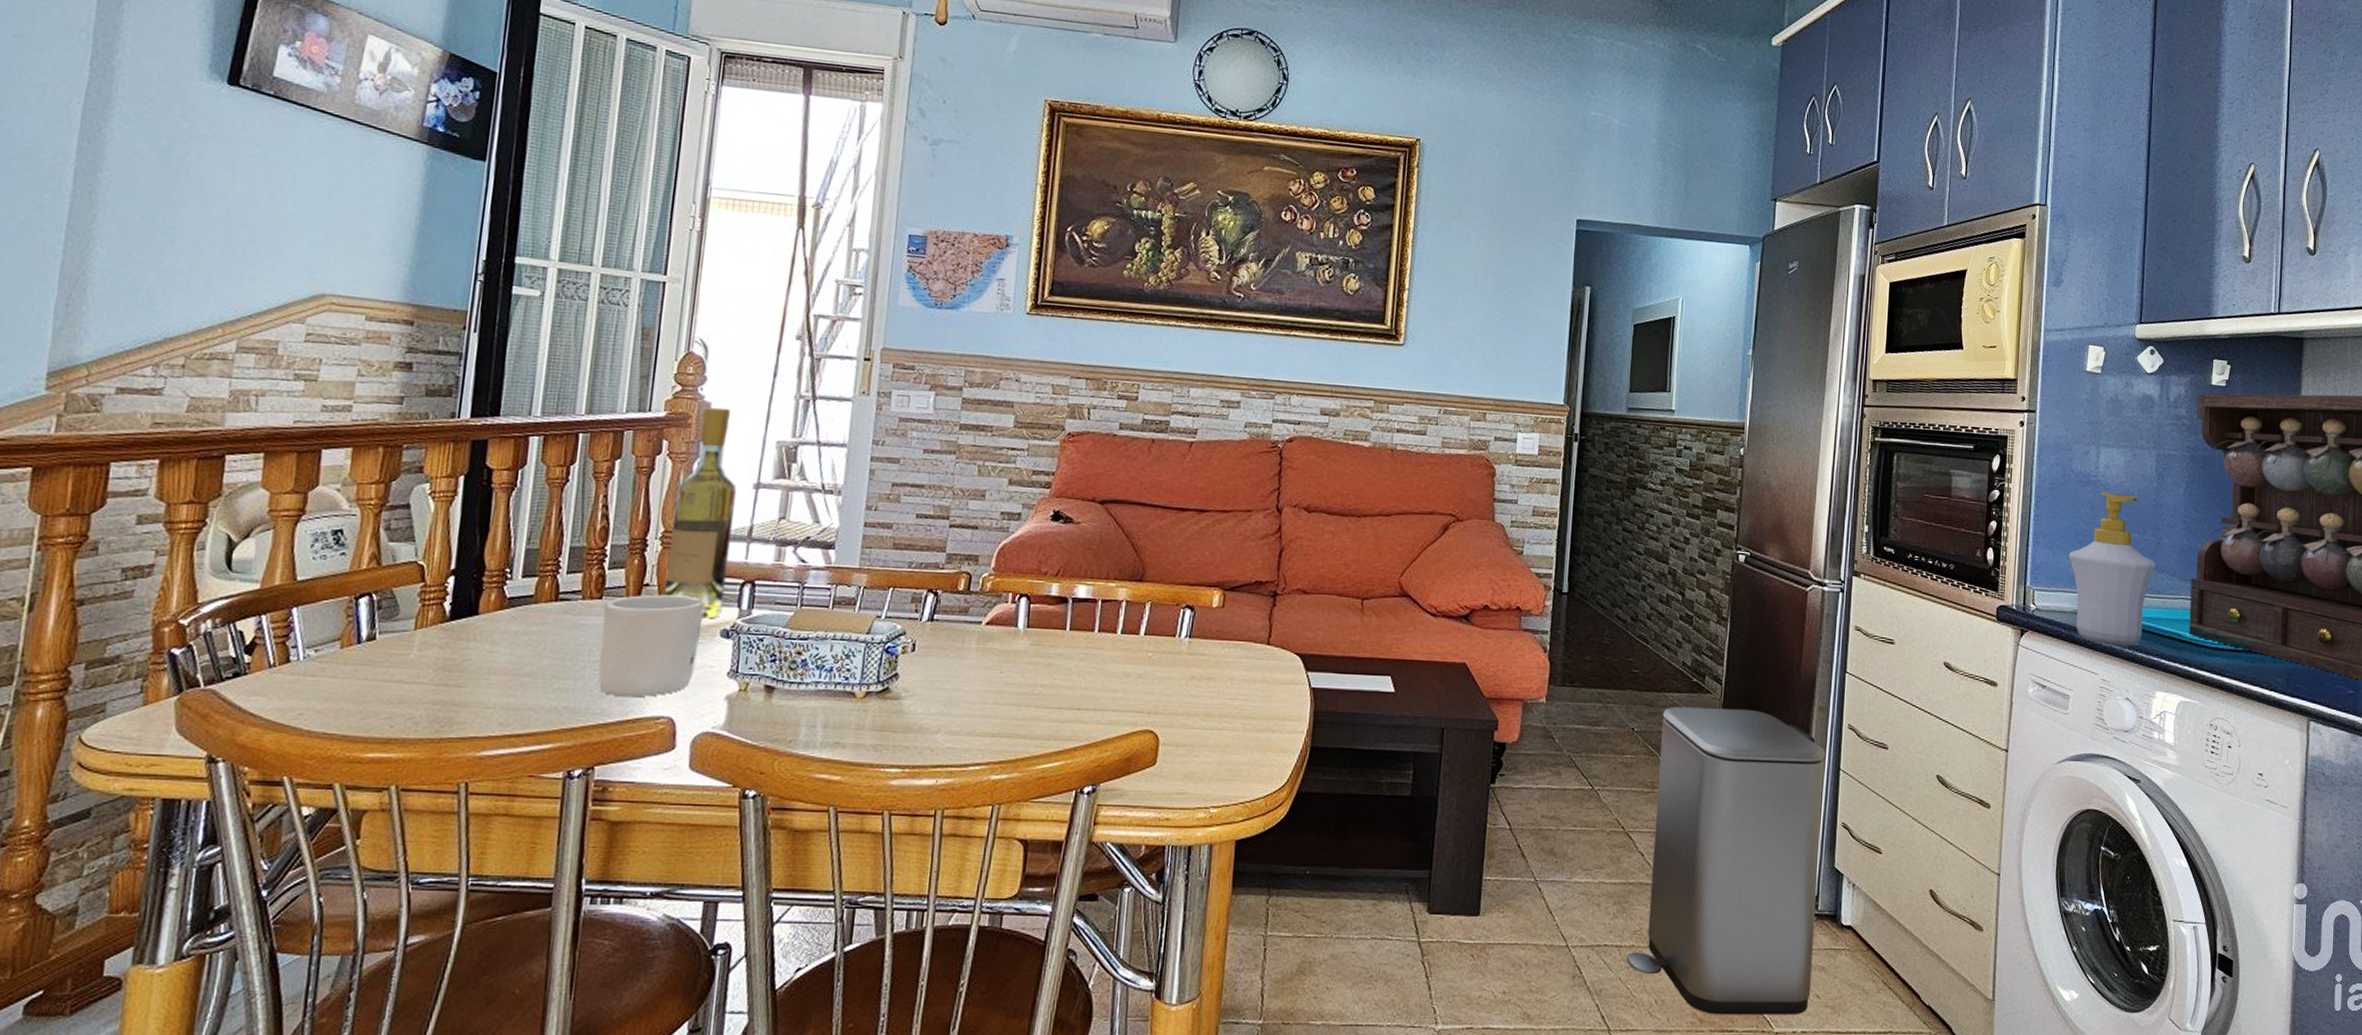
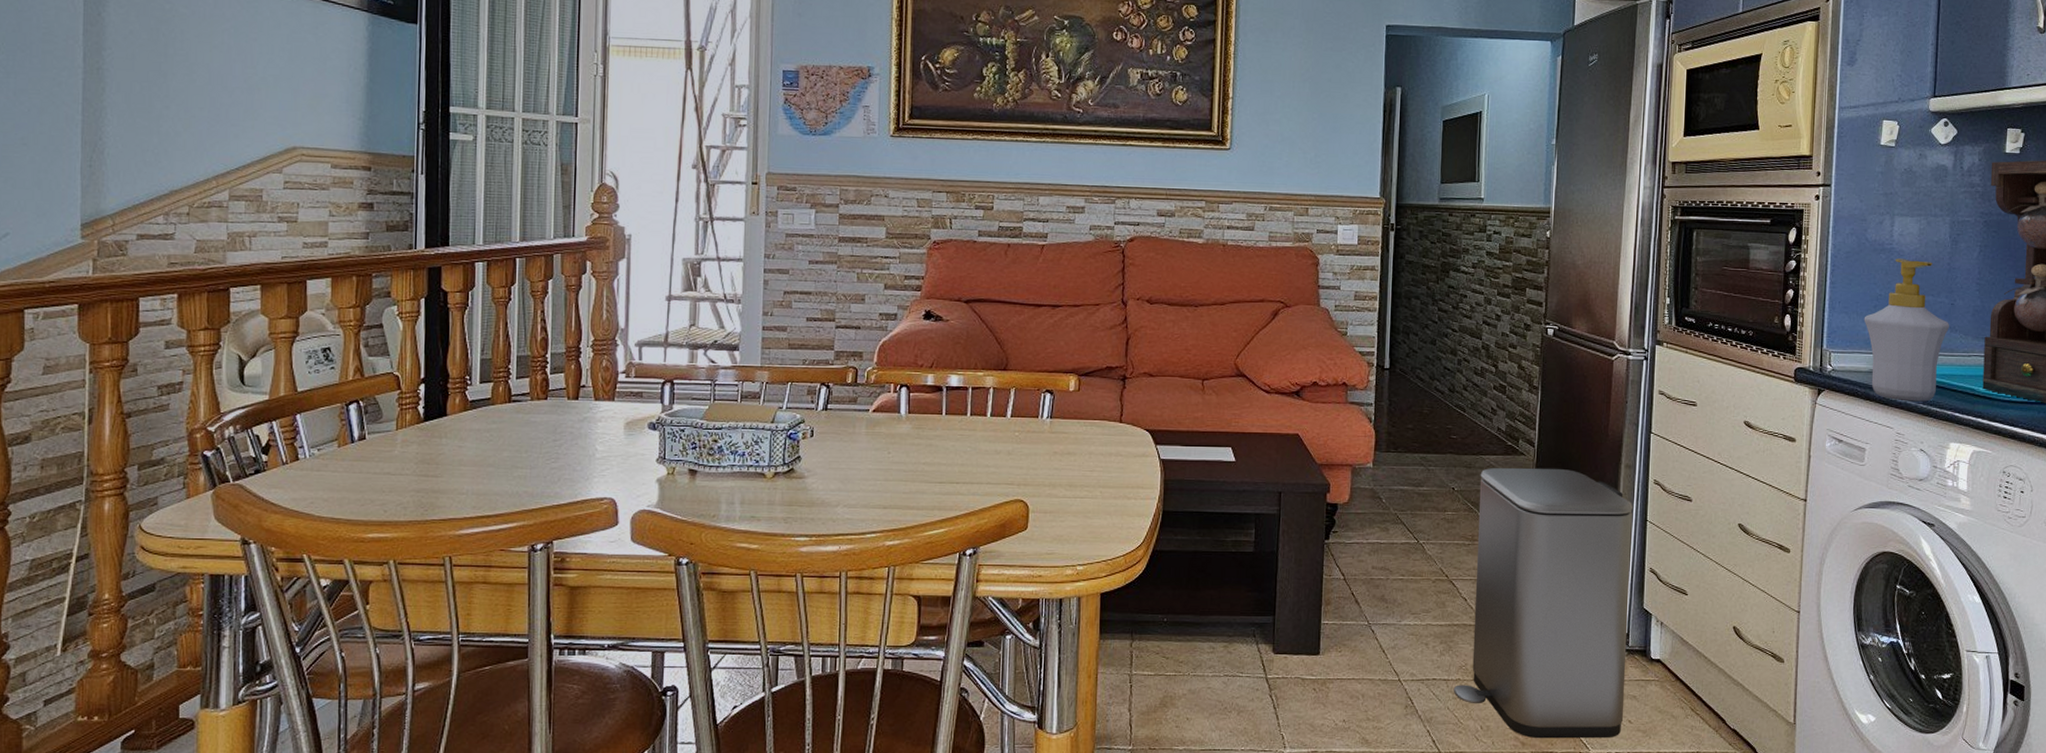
mug: present [598,594,705,698] -> none [549,394,633,482]
bottle: present [664,406,737,619] -> none [598,230,653,414]

